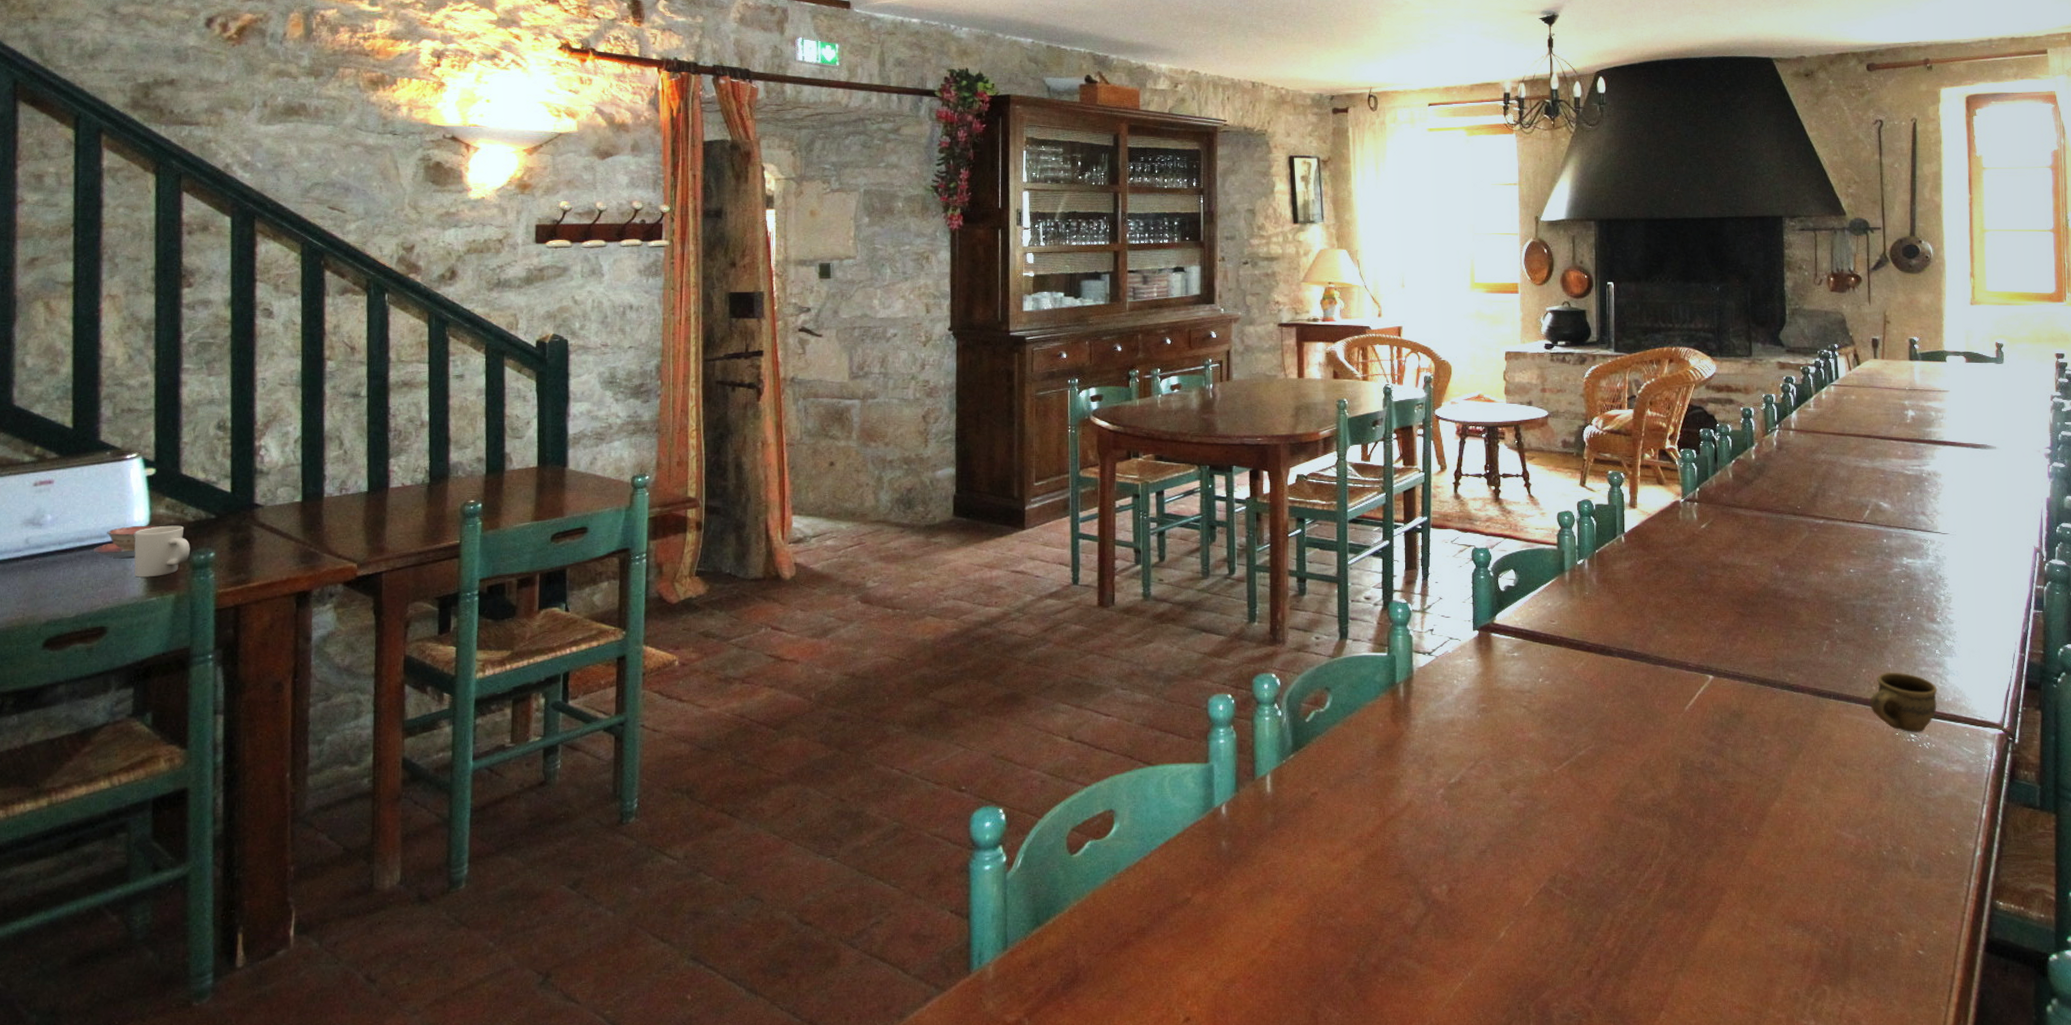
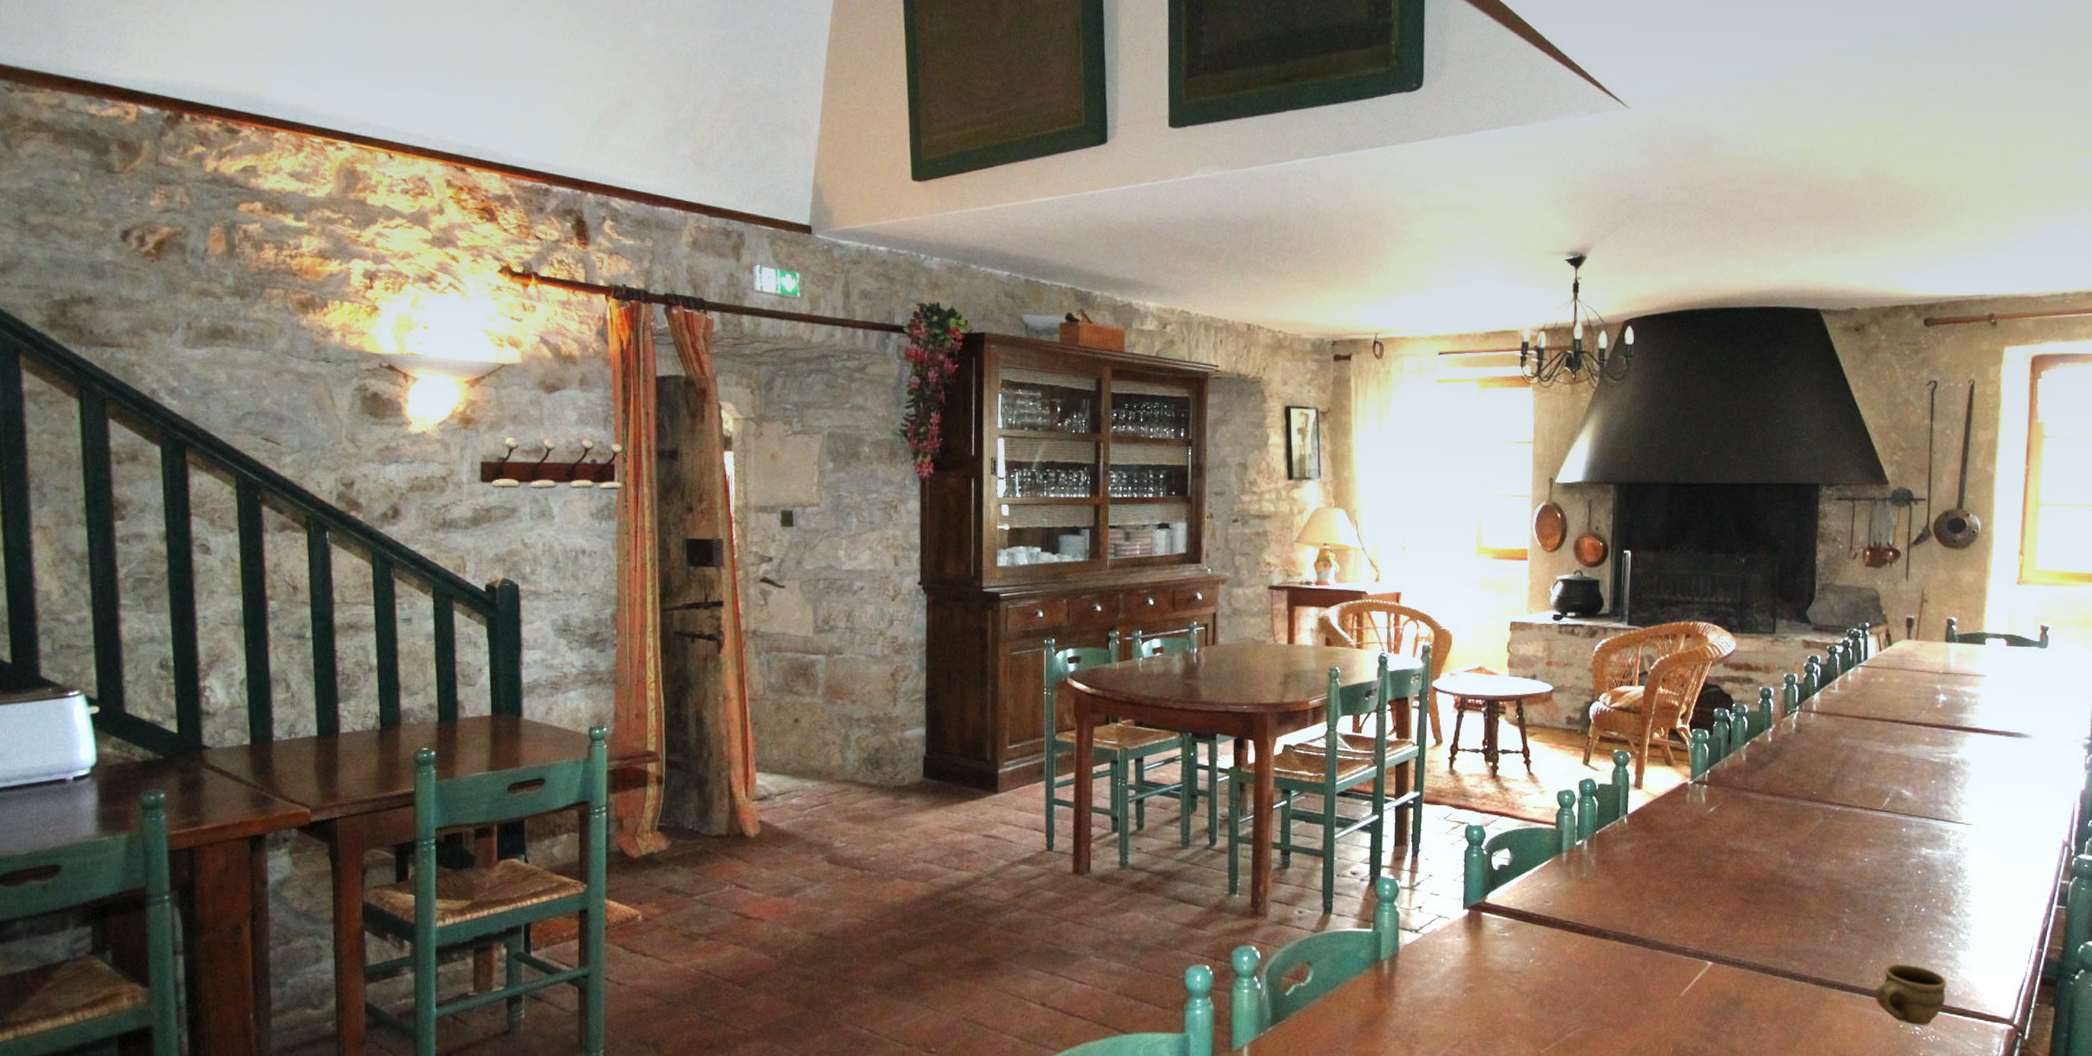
teacup: present [93,525,162,559] -> none [41,764,109,797]
mug: present [134,525,190,578] -> none [82,765,140,817]

